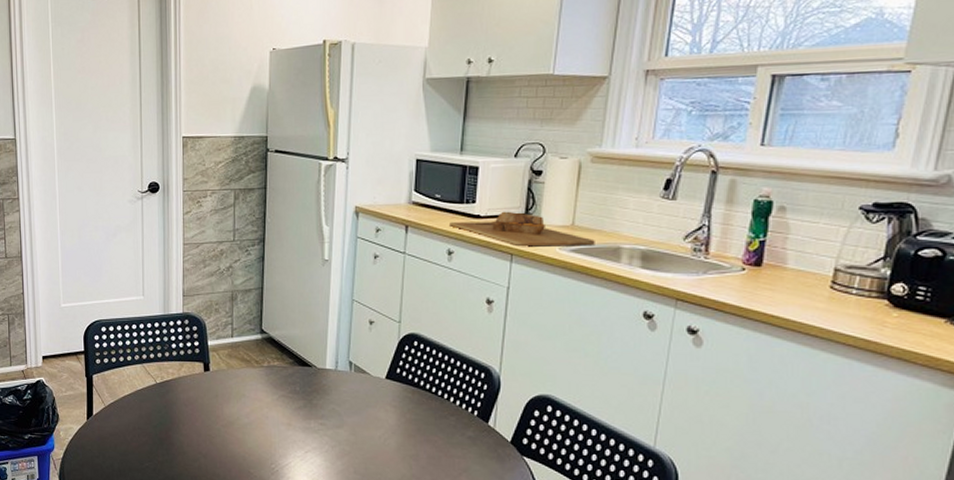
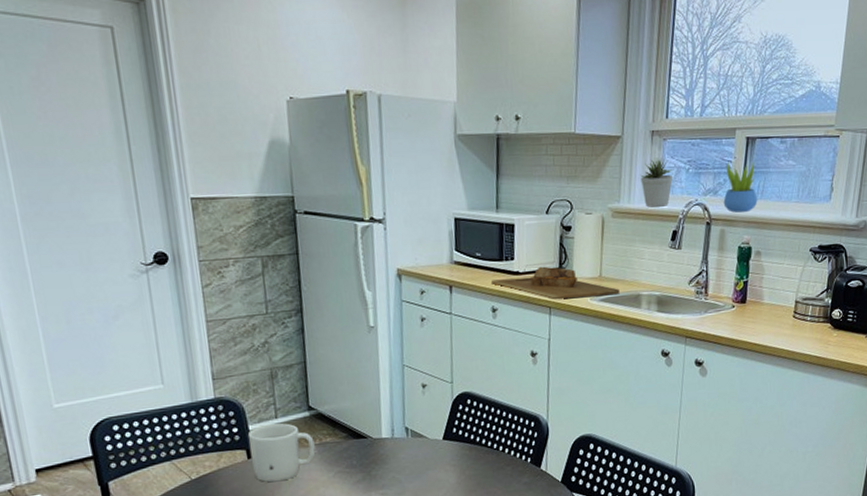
mug: none [206,341,263,397] -> present [247,423,316,483]
potted plant: none [629,98,671,154] -> present [640,157,674,209]
succulent plant: none [736,102,784,162] -> present [723,161,758,214]

